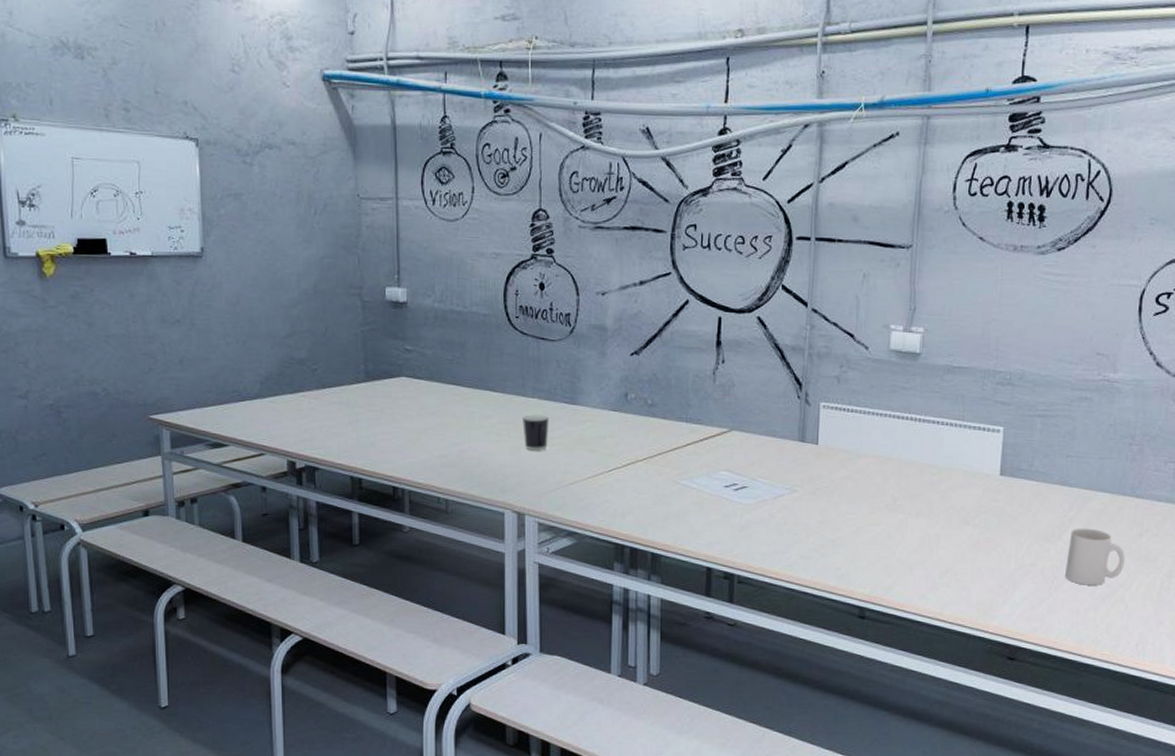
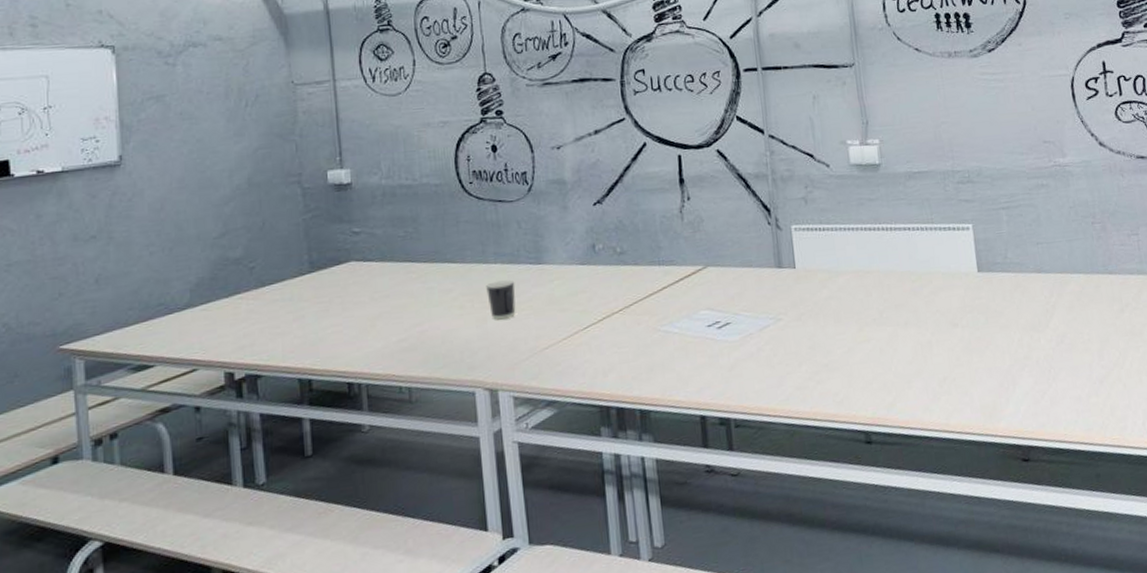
cup: present [1065,528,1125,586] -> none [1056,311,1114,371]

